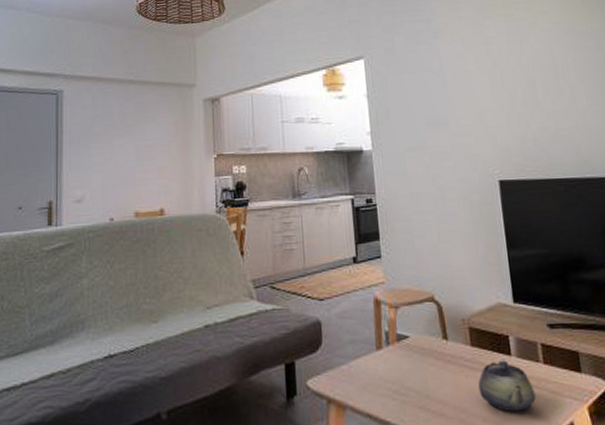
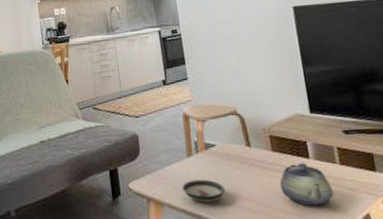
saucer: none [368,377,417,405] -> present [182,179,225,202]

